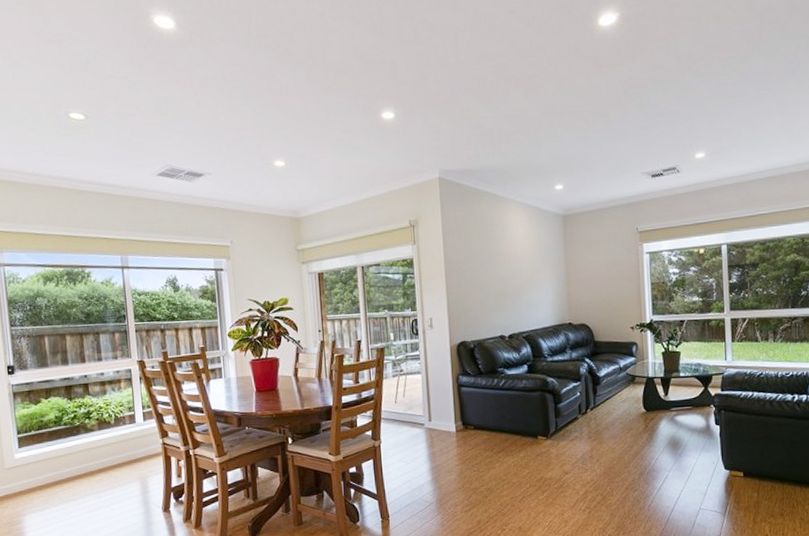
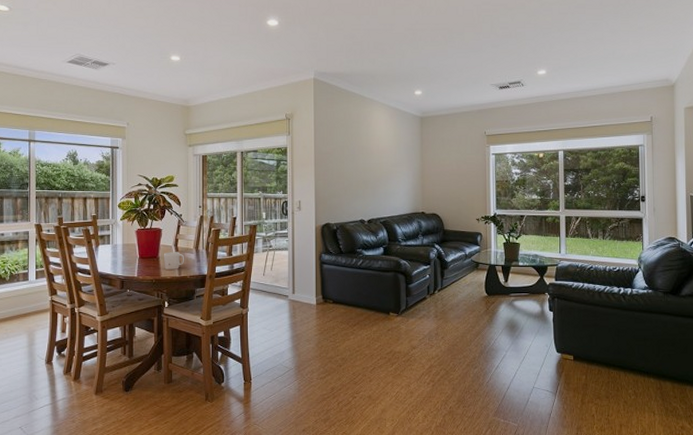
mug: none [282,382,307,403] -> present [163,252,185,269]

